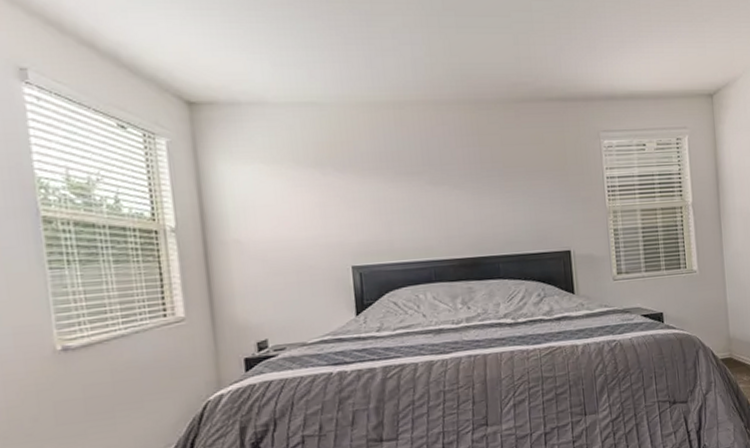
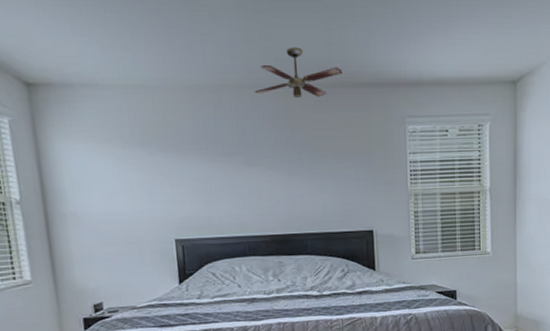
ceiling fan: none [439,62,533,113] -> present [254,47,343,97]

